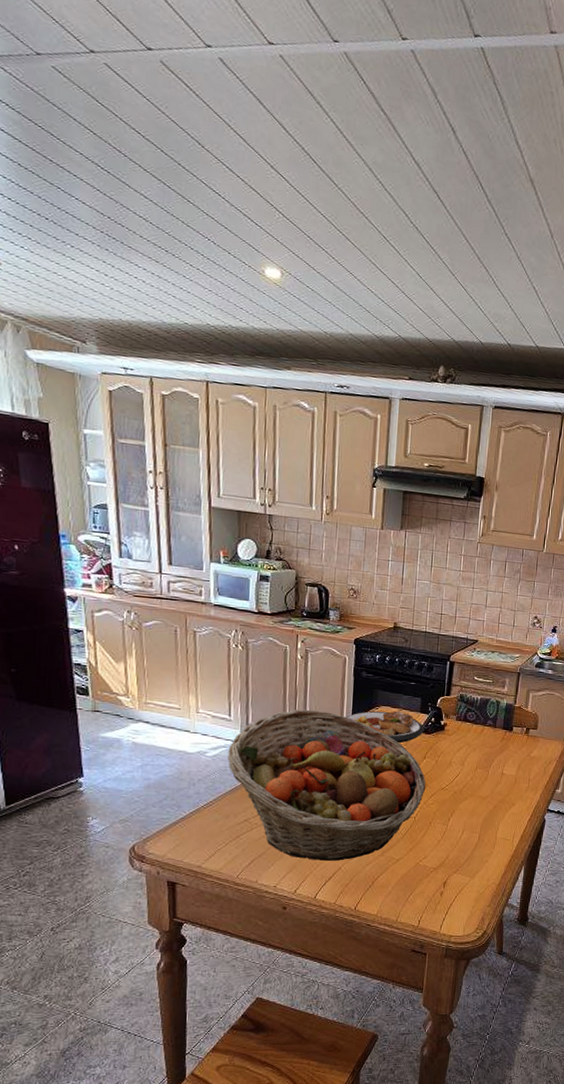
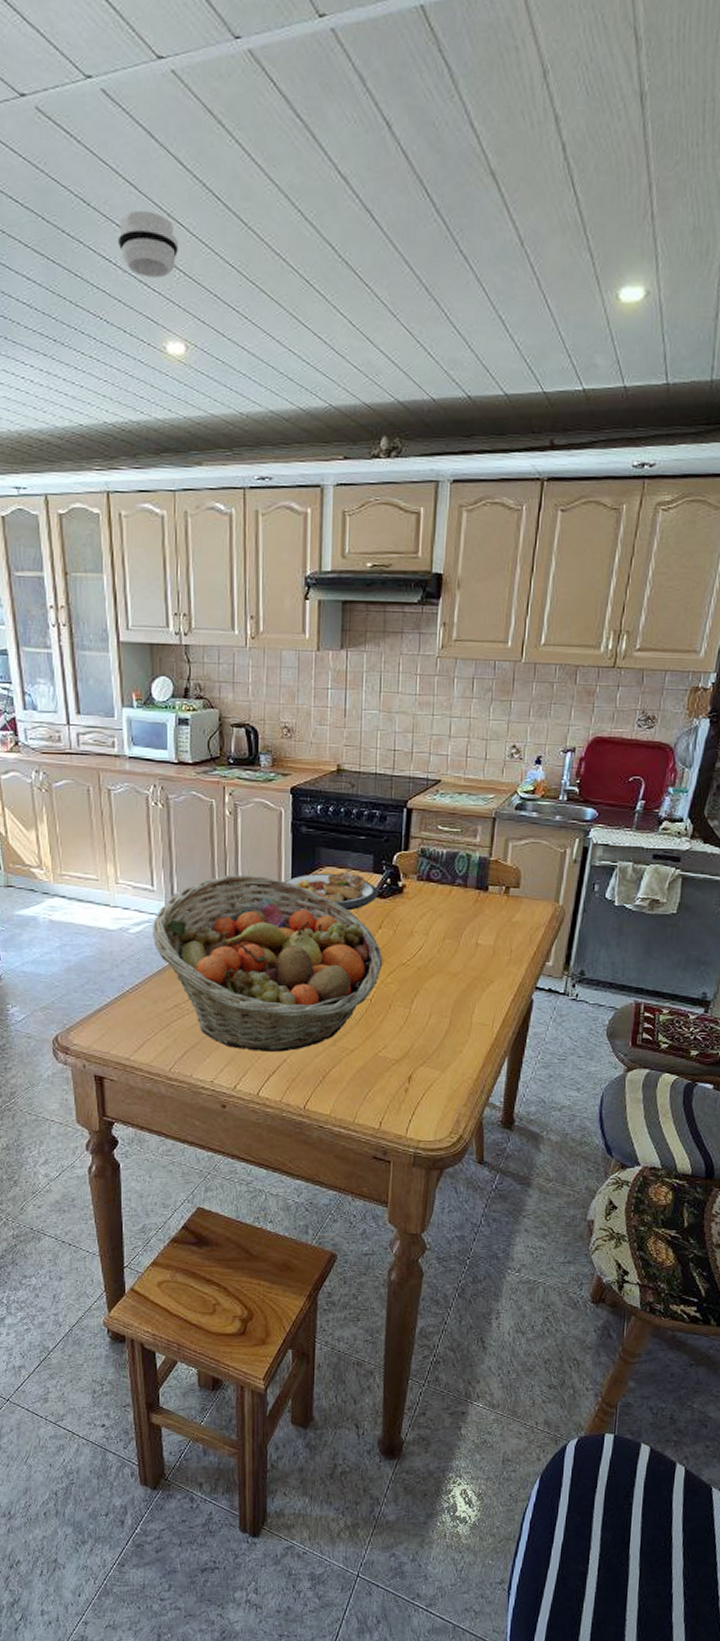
smoke detector: none [226,158,280,216] -> present [117,210,179,278]

